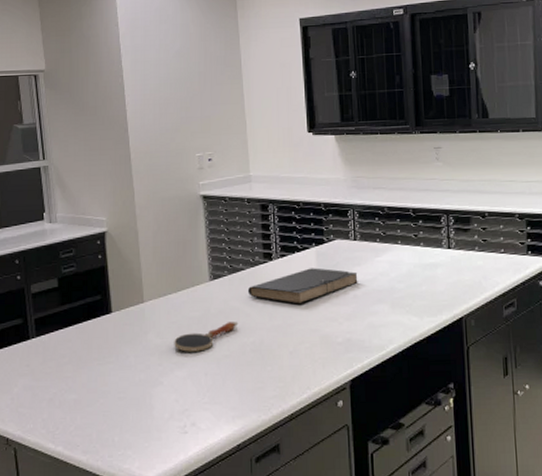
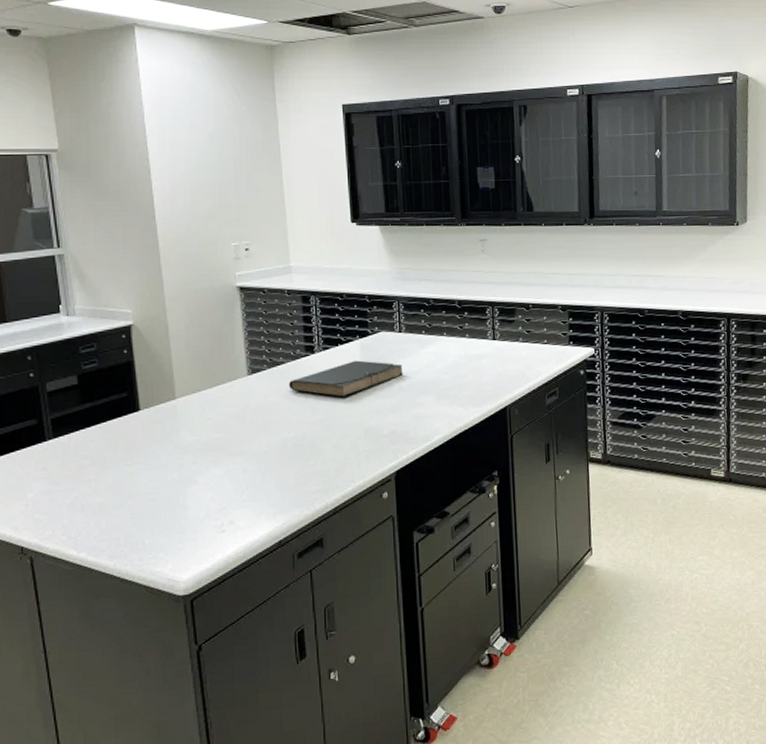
magnifying glass: present [174,322,239,352] -> none [209,416,279,449]

